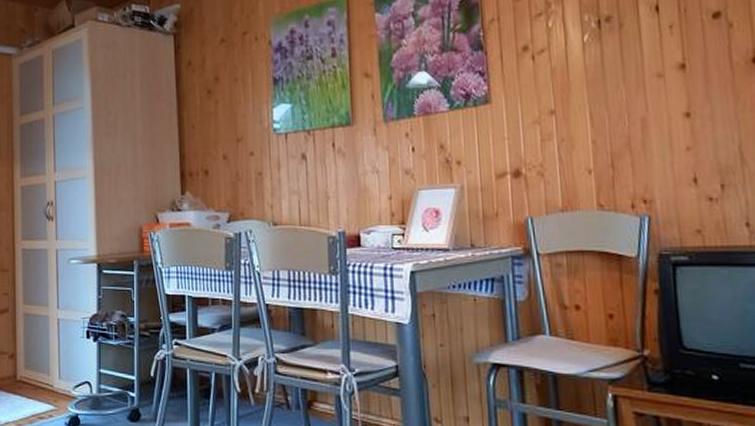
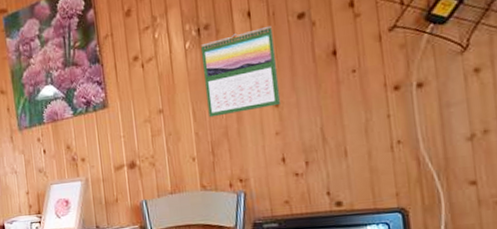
calendar: none [602,23,693,124] -> present [201,25,281,118]

